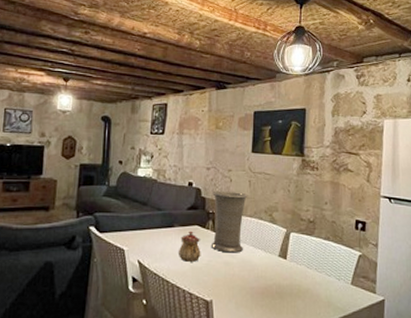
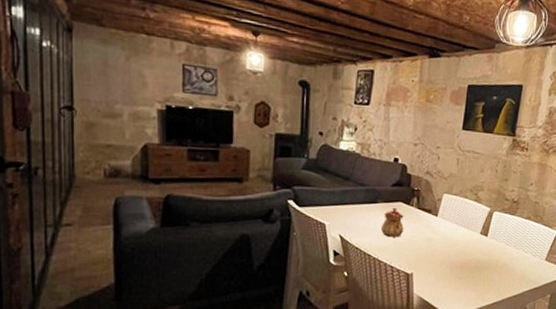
vase: present [212,191,247,253] -> none [415,169,454,230]

